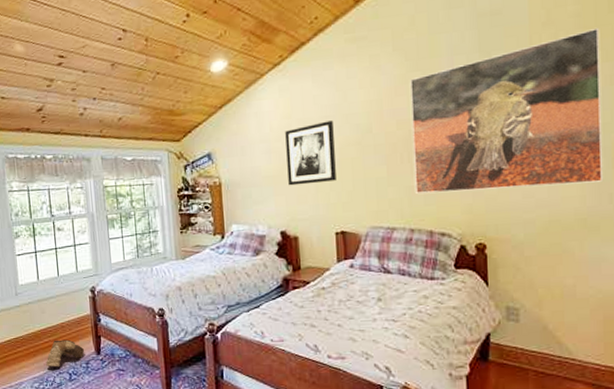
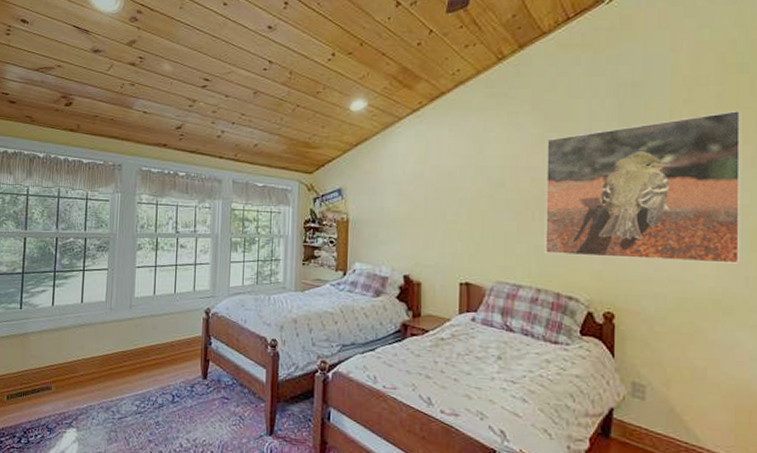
boots: present [46,339,85,368] -> none [150,358,192,387]
wall art: present [285,120,336,186] -> none [416,170,466,231]

